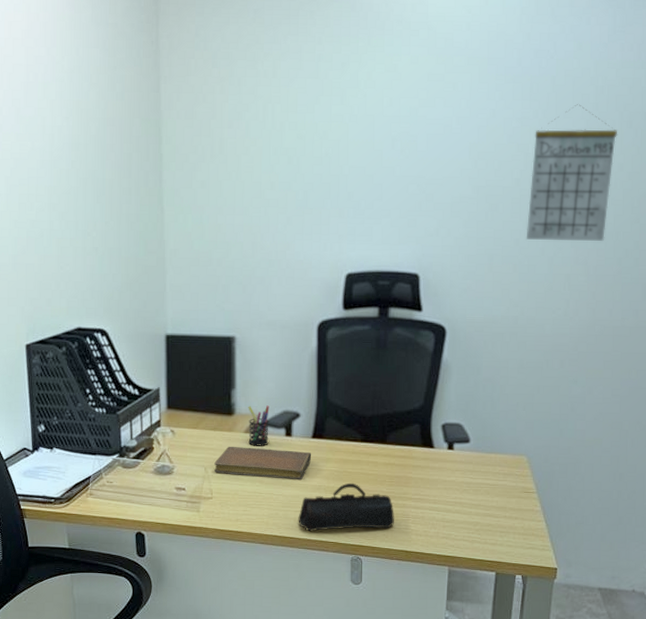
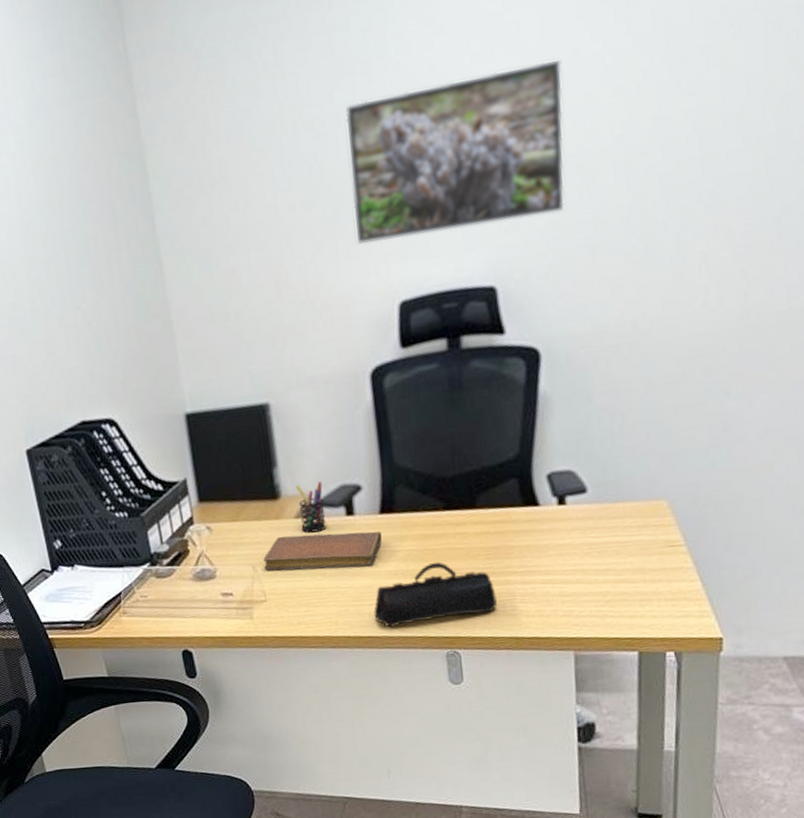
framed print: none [320,116,482,227] -> present [346,60,564,244]
calendar: present [526,104,618,241] -> none [638,12,762,215]

